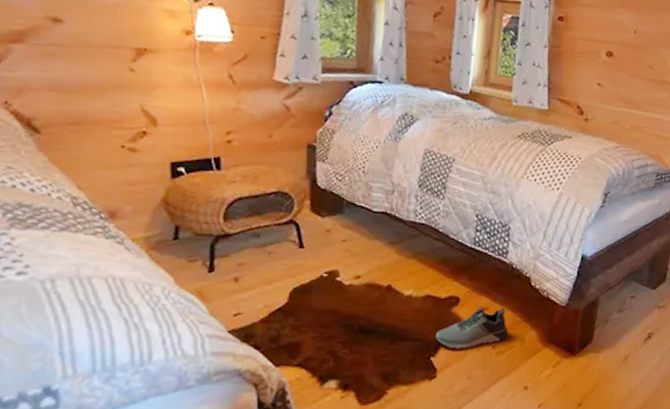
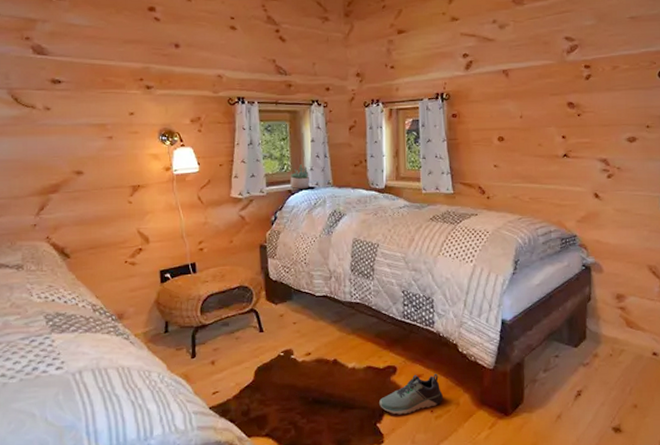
succulent plant: none [353,51,378,83] -> present [290,164,309,189]

